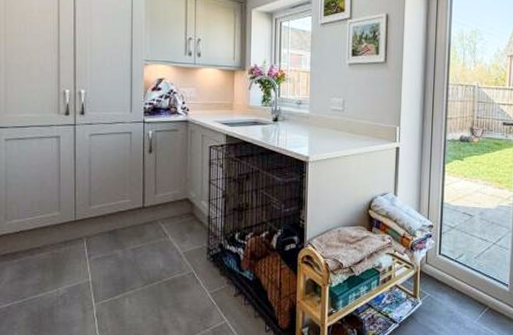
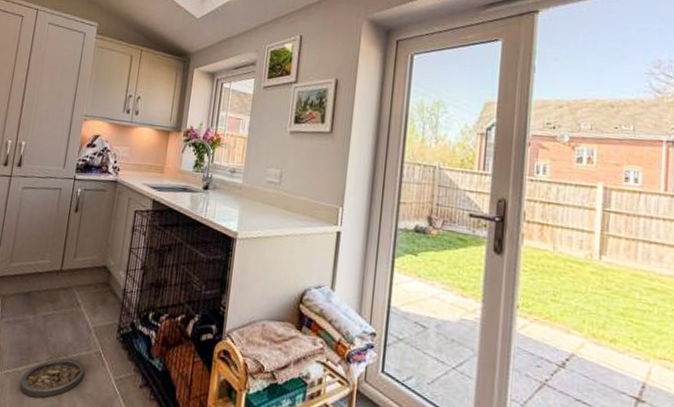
pet bowl: none [119,283,181,320] -> present [20,358,85,398]

